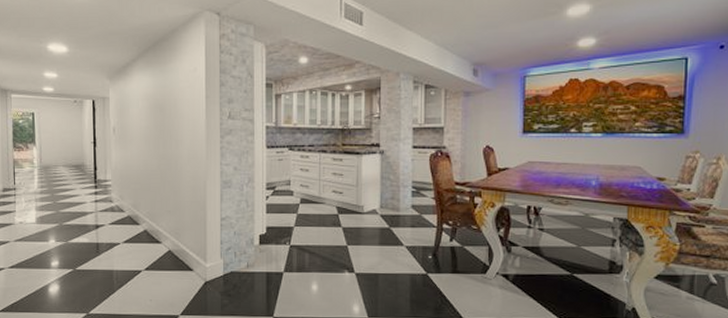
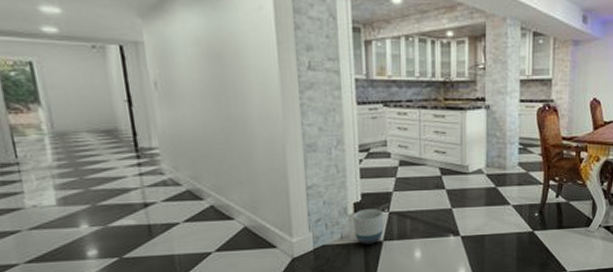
planter: none [258,241,285,274] -> present [353,209,384,245]

